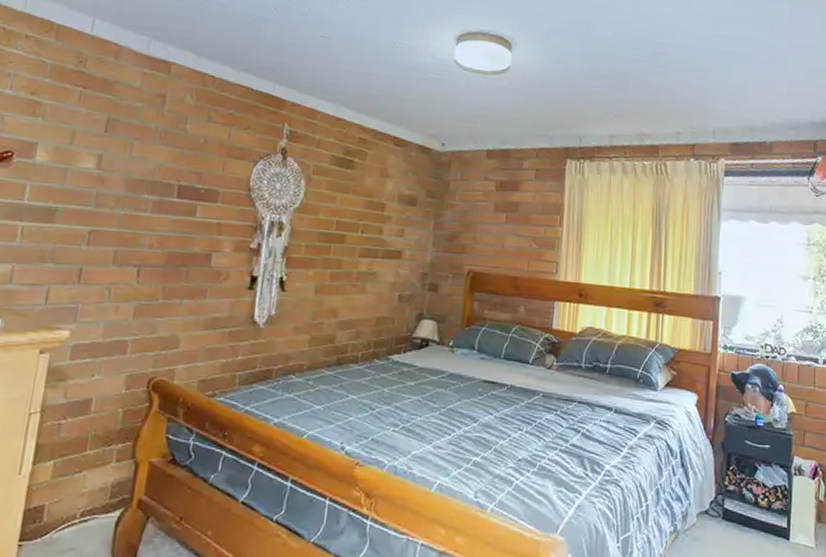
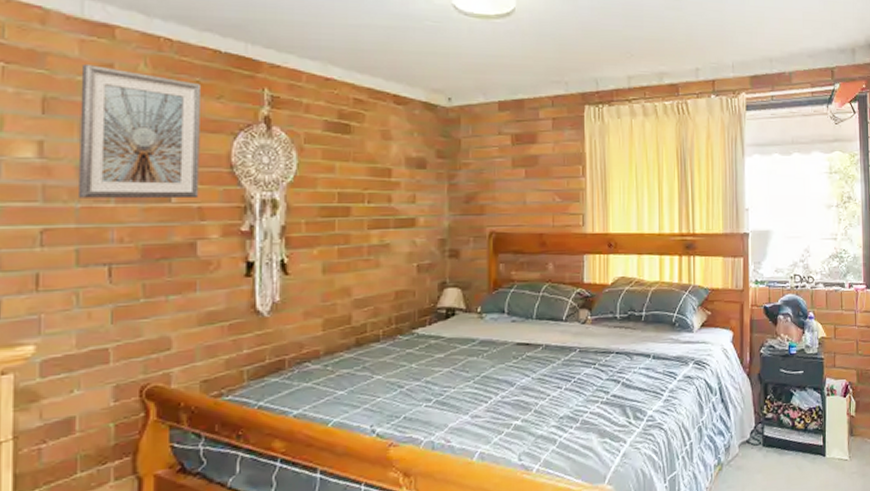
picture frame: none [122,92,234,215] -> present [77,63,202,199]

